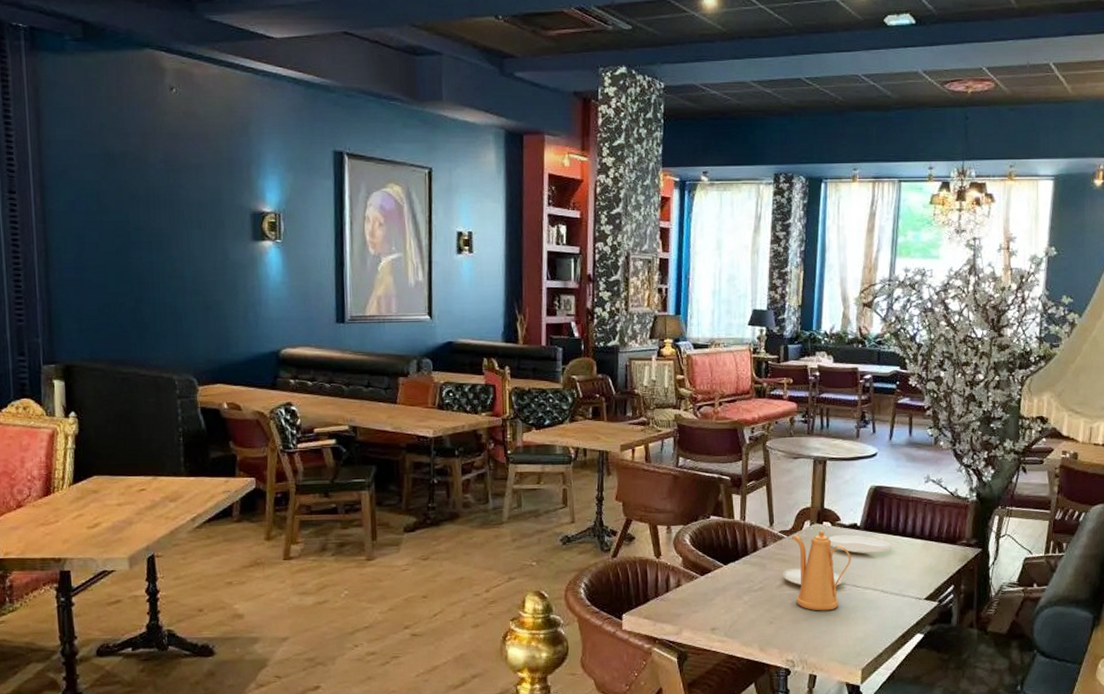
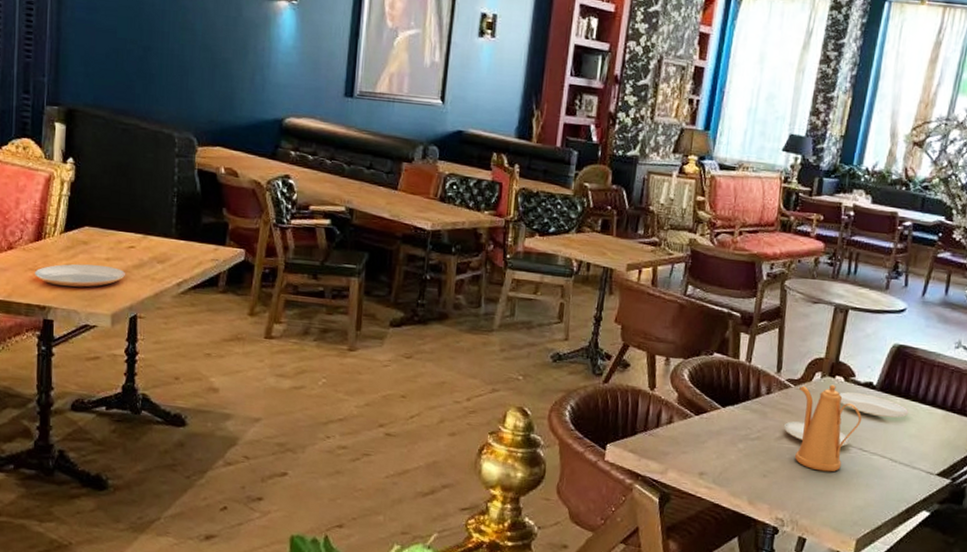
plate: none [46,511,138,537] -> present [34,263,125,288]

